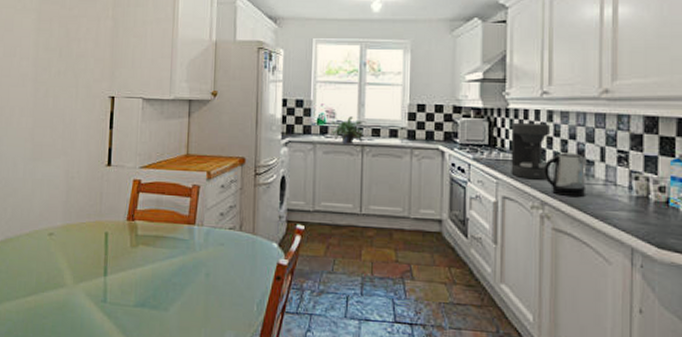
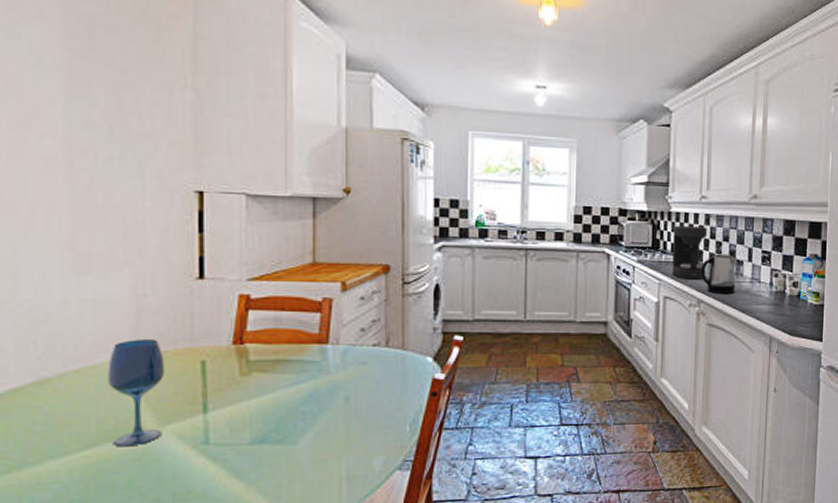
wineglass: none [45,212,82,298] -> present [108,339,165,447]
potted plant: present [330,117,366,144] -> none [491,219,530,248]

